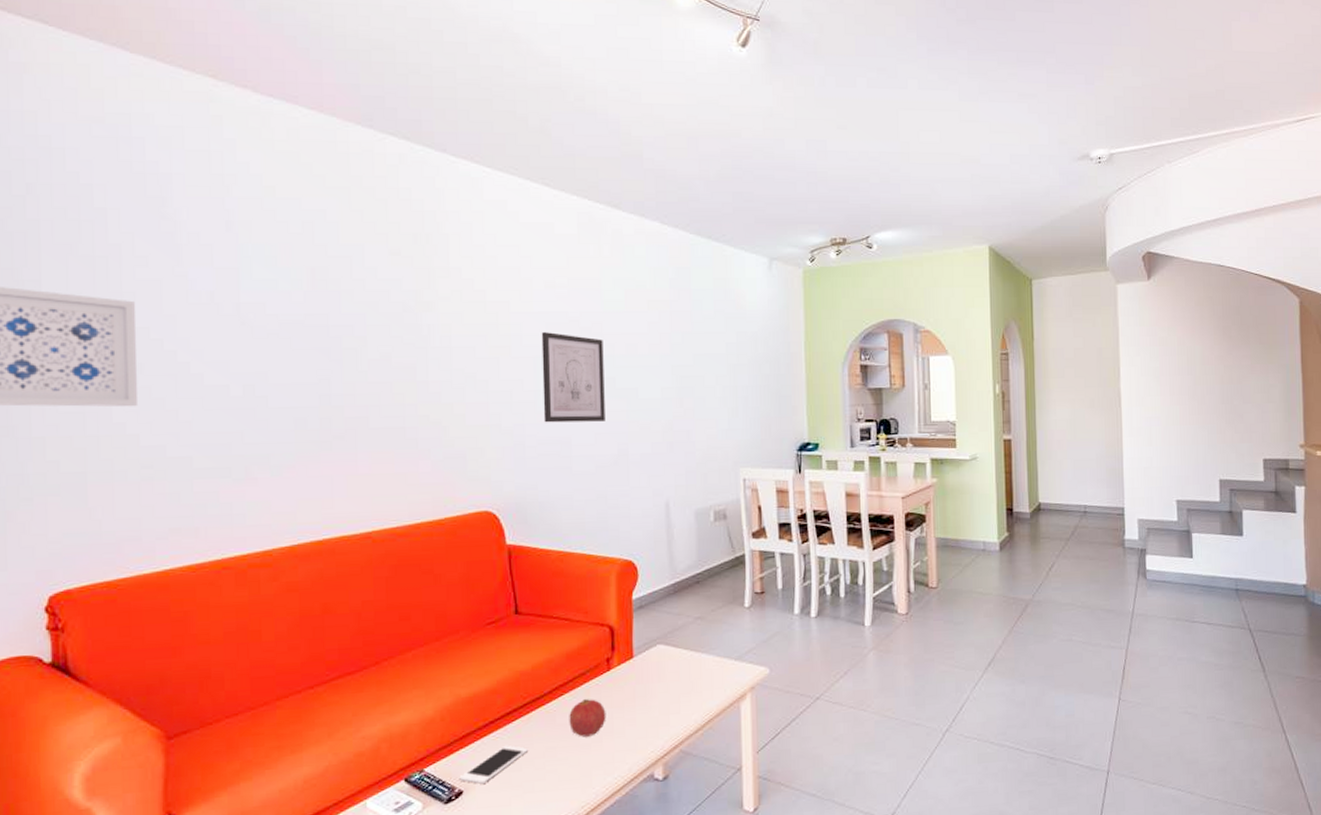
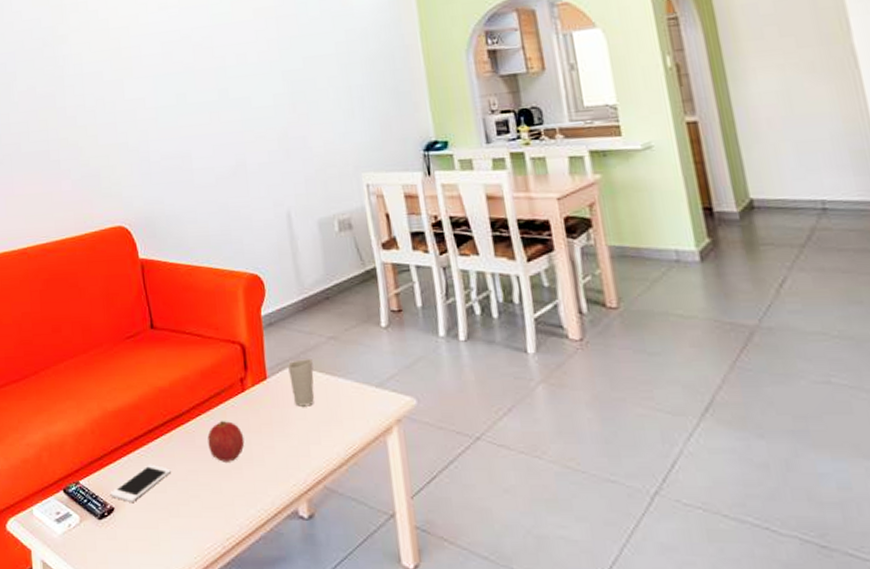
wall art: present [541,332,605,423] -> none [158,50,222,138]
cup: none [655,638,679,681] -> present [288,359,315,407]

